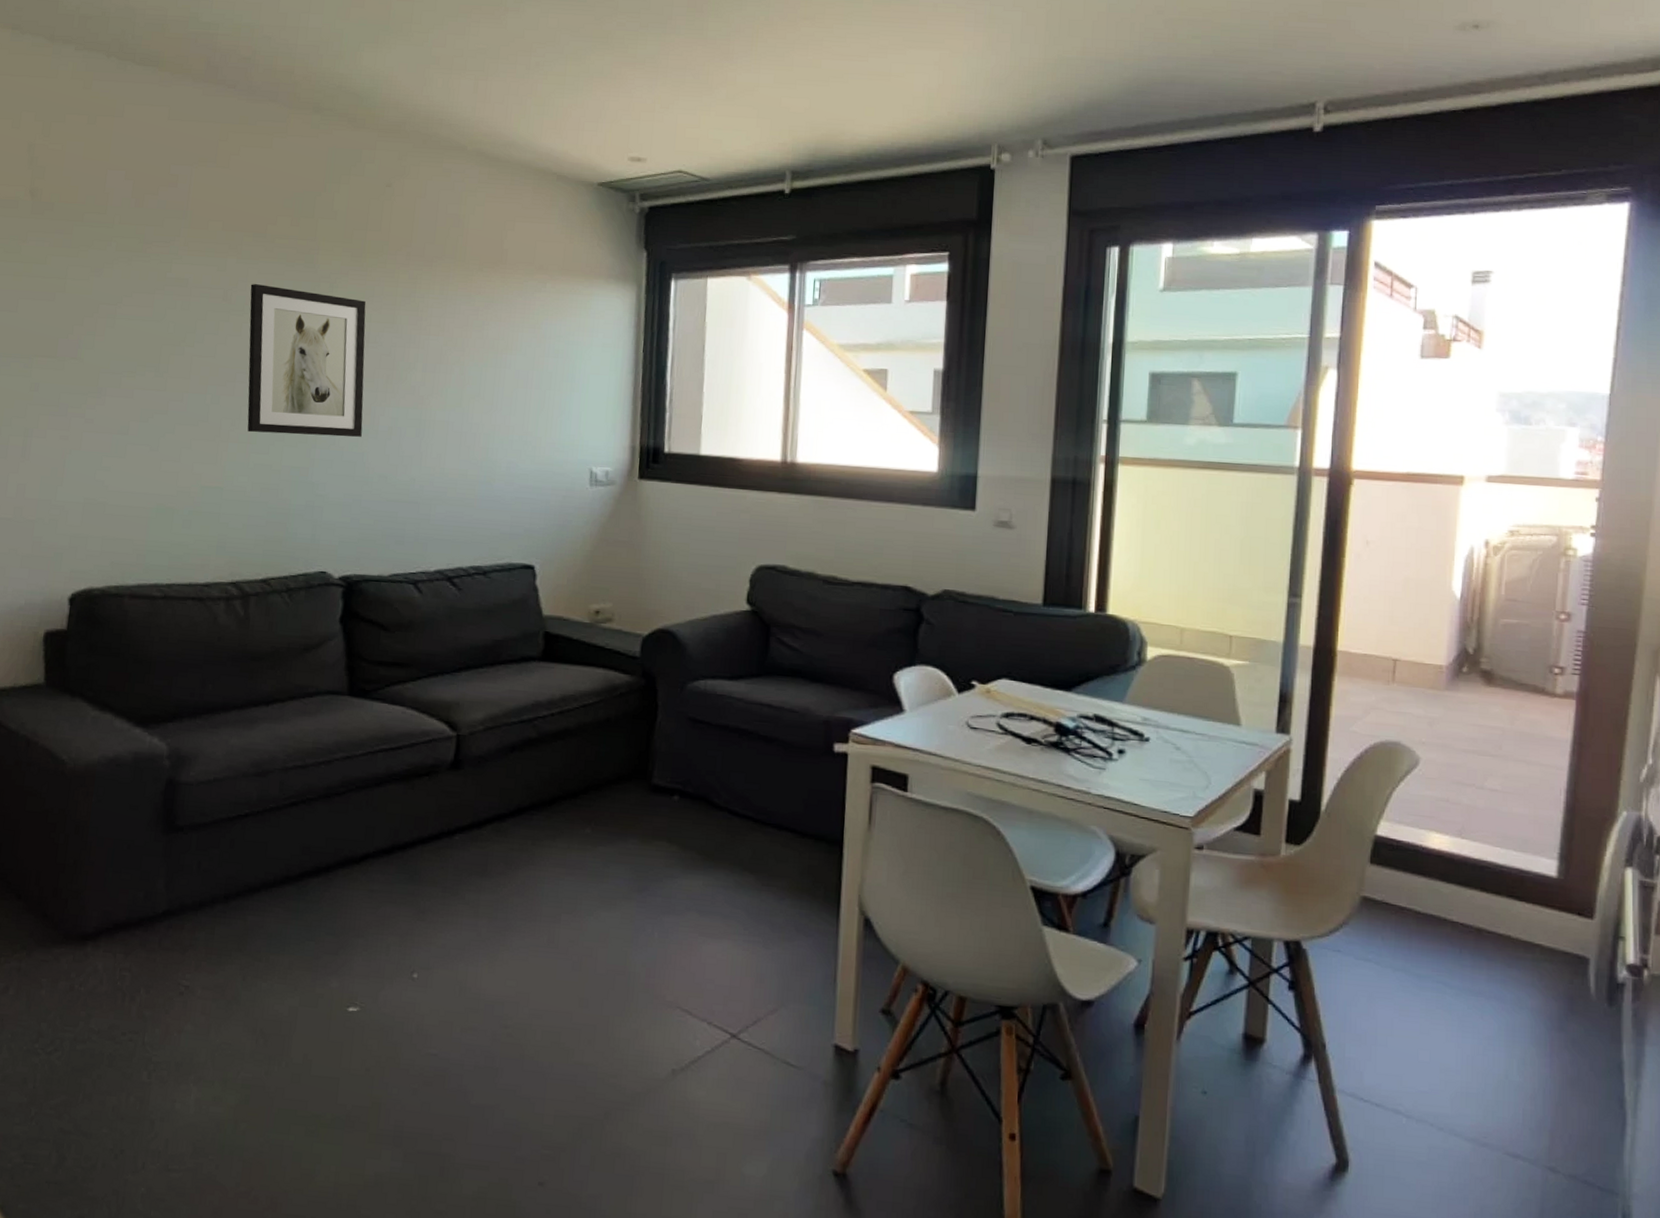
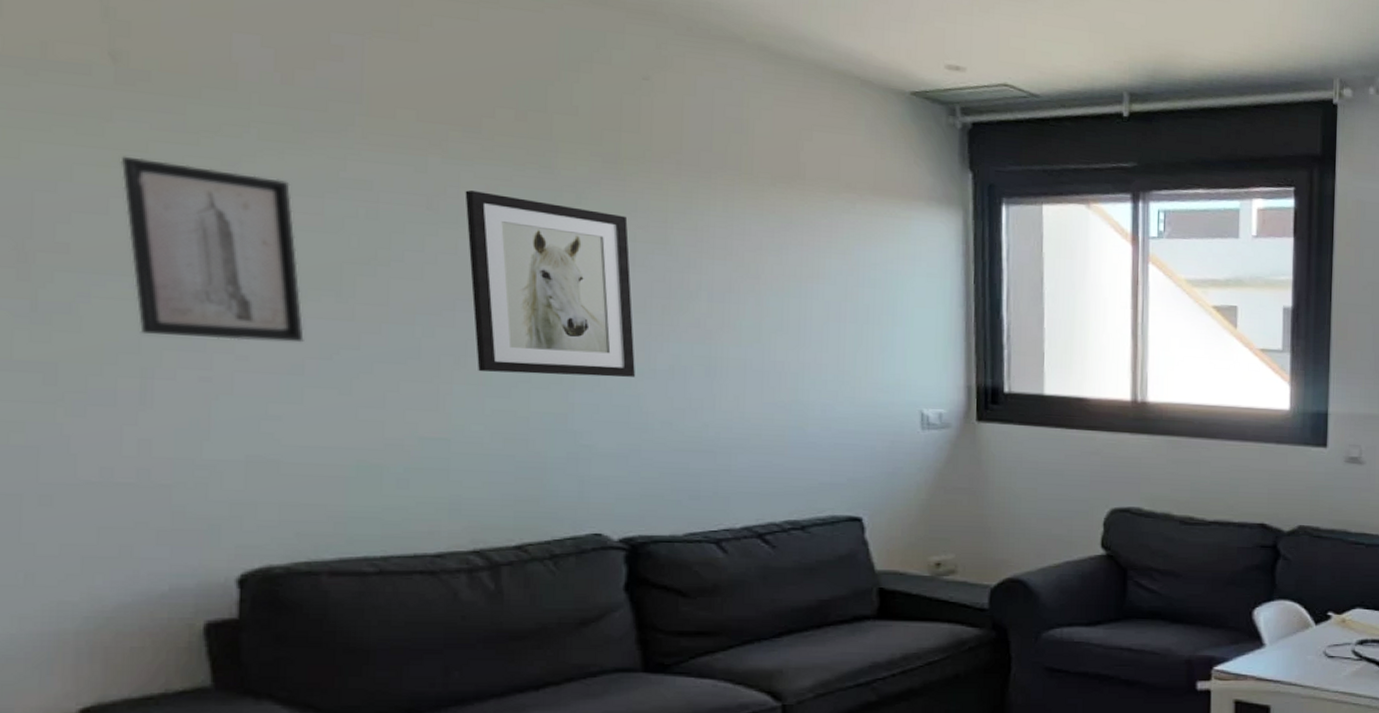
wall art: none [27,267,134,409] -> present [120,156,304,343]

